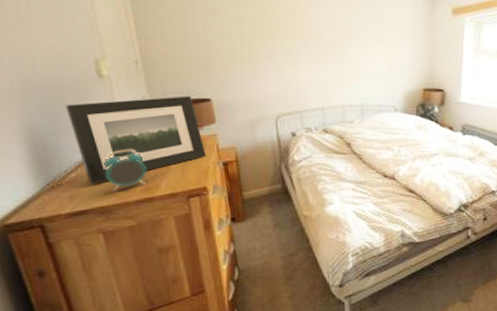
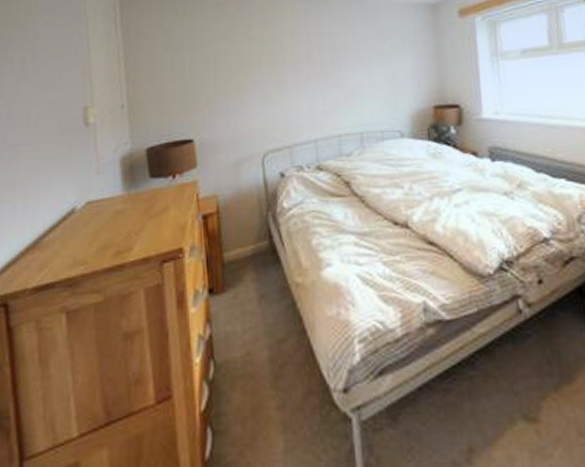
picture frame: present [65,96,206,184] -> none [49,138,184,249]
alarm clock: present [103,150,146,191] -> none [77,205,120,258]

